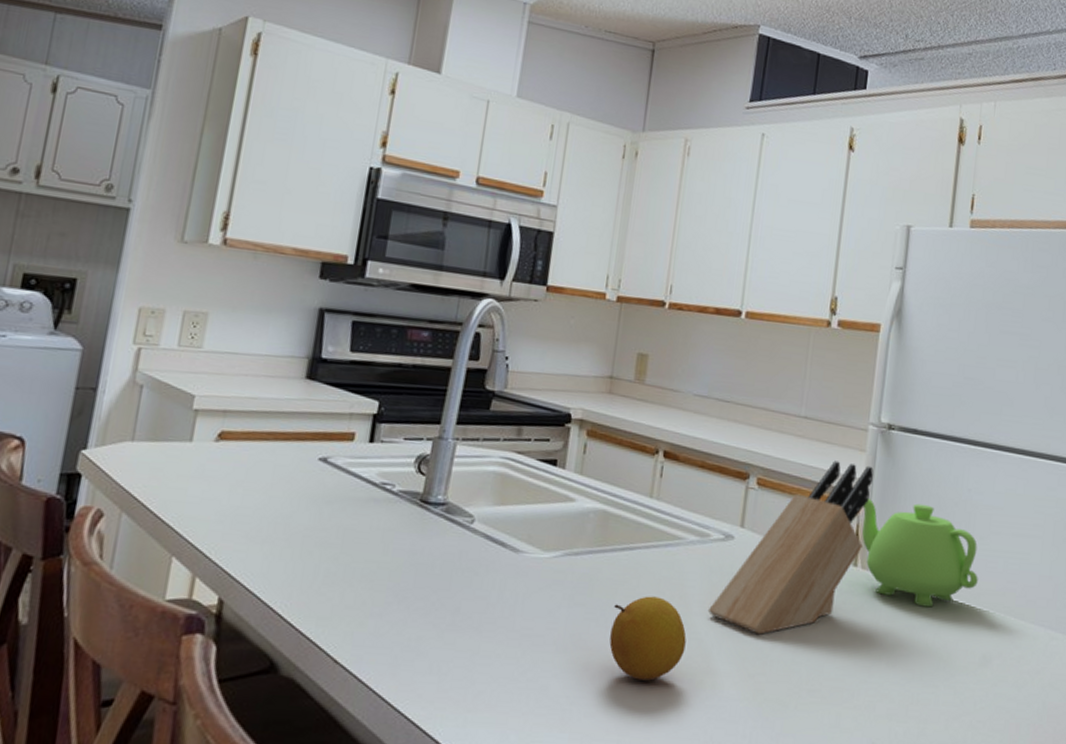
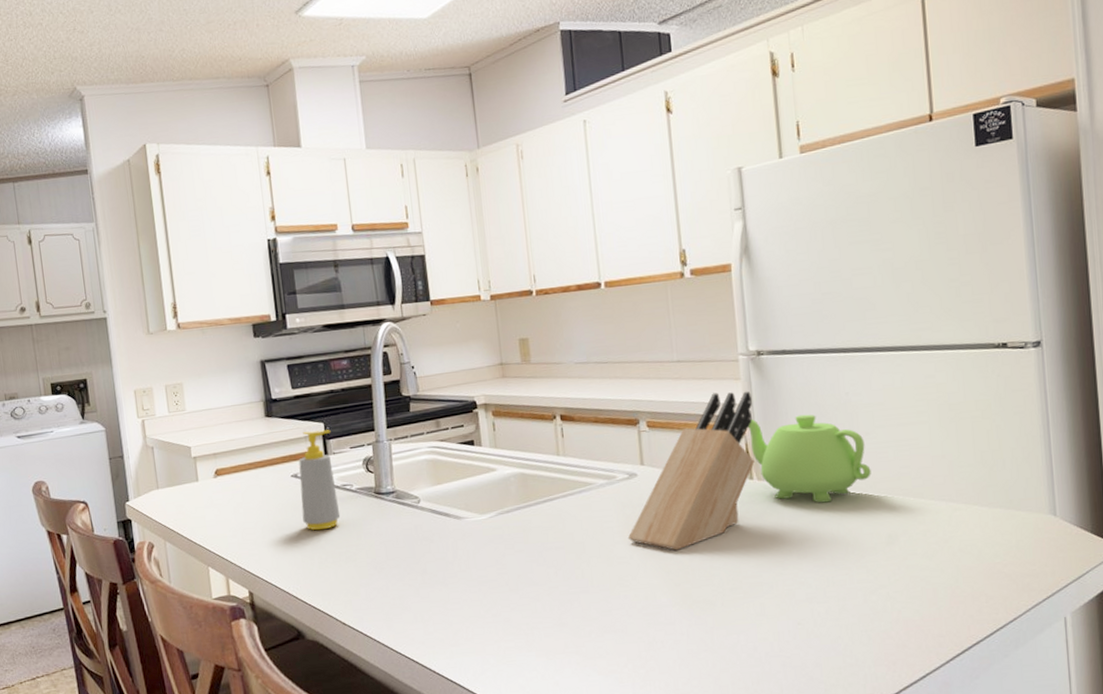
soap bottle: none [318,408,386,535] -> present [298,430,341,531]
fruit: present [609,596,687,681] -> none [548,534,616,602]

